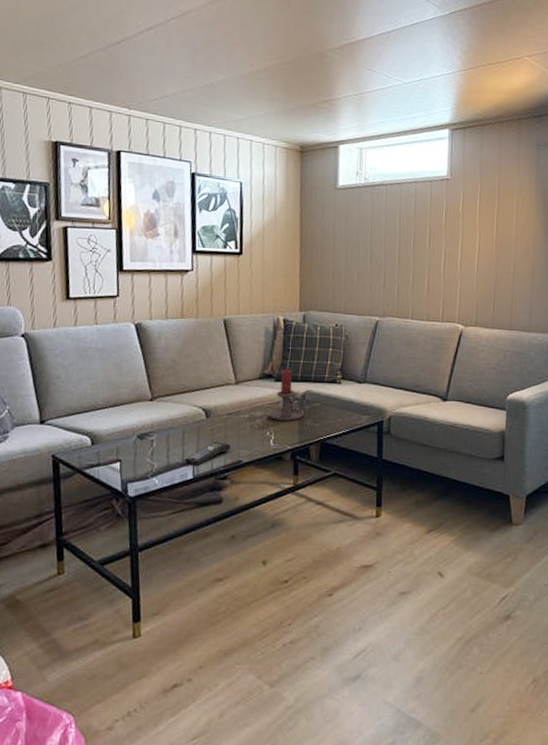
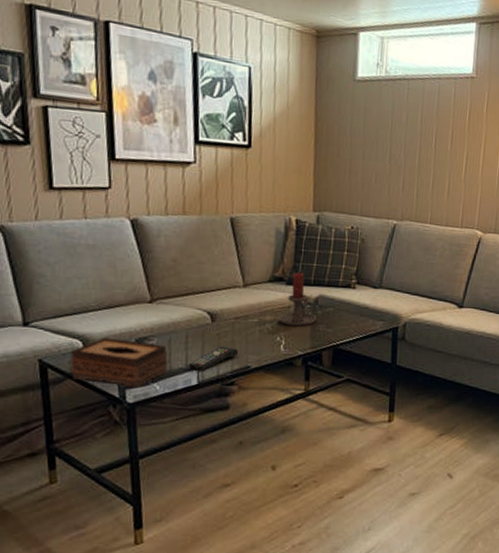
tissue box: none [79,434,167,482] -> present [70,337,168,387]

